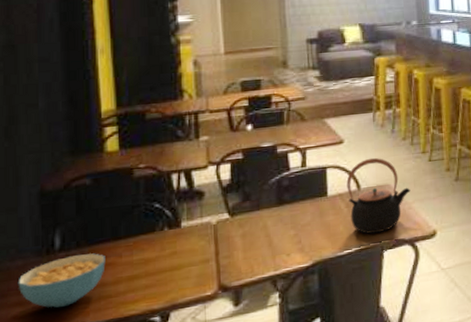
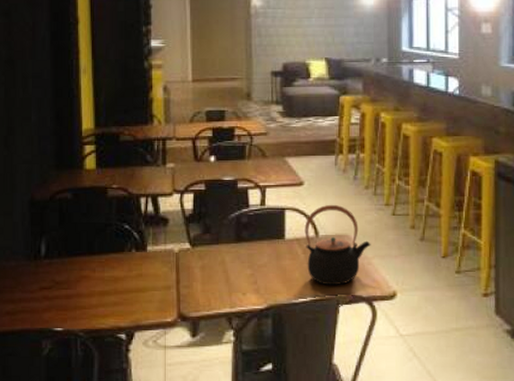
cereal bowl: present [18,253,106,308] -> none [11,264,82,311]

